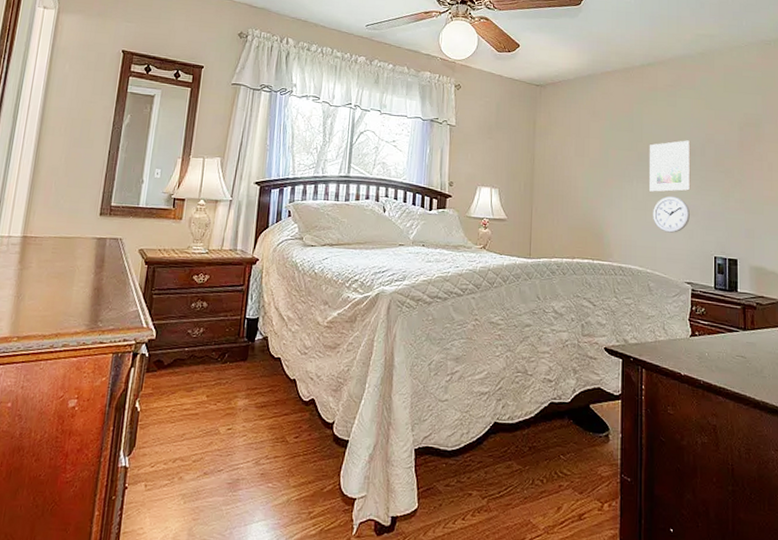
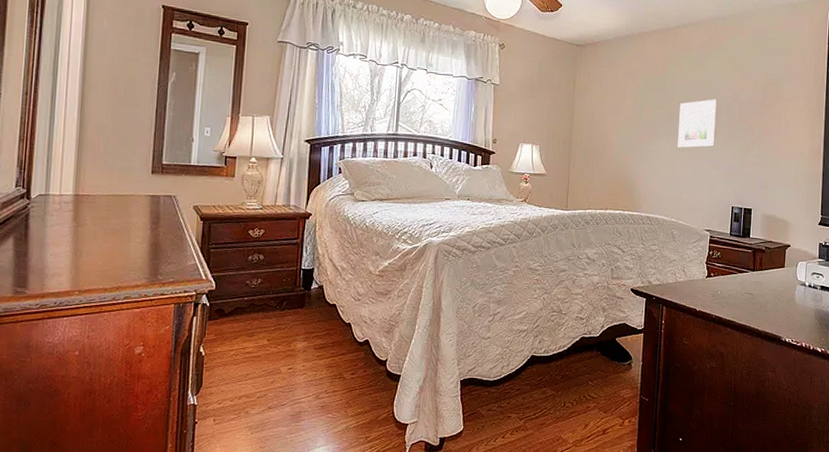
wall clock: present [653,196,690,233] -> none [679,151,713,186]

